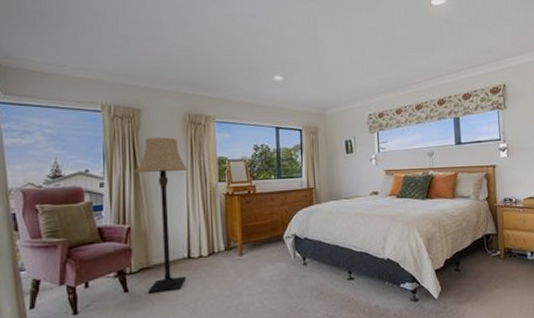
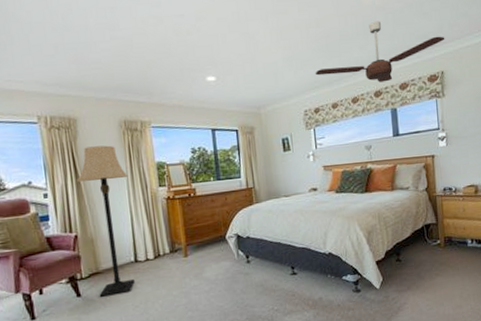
ceiling fan: none [380,33,507,91] -> present [315,21,445,83]

